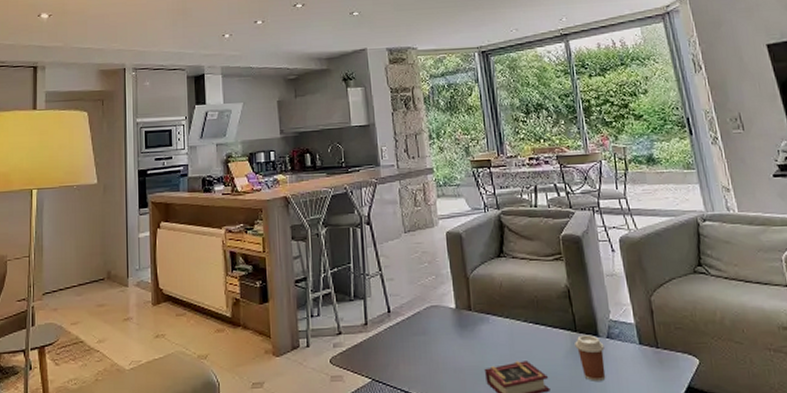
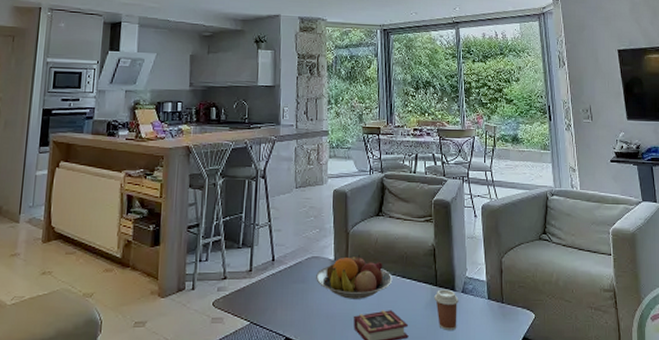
fruit bowl: none [437,300,524,351] -> present [316,254,393,299]

